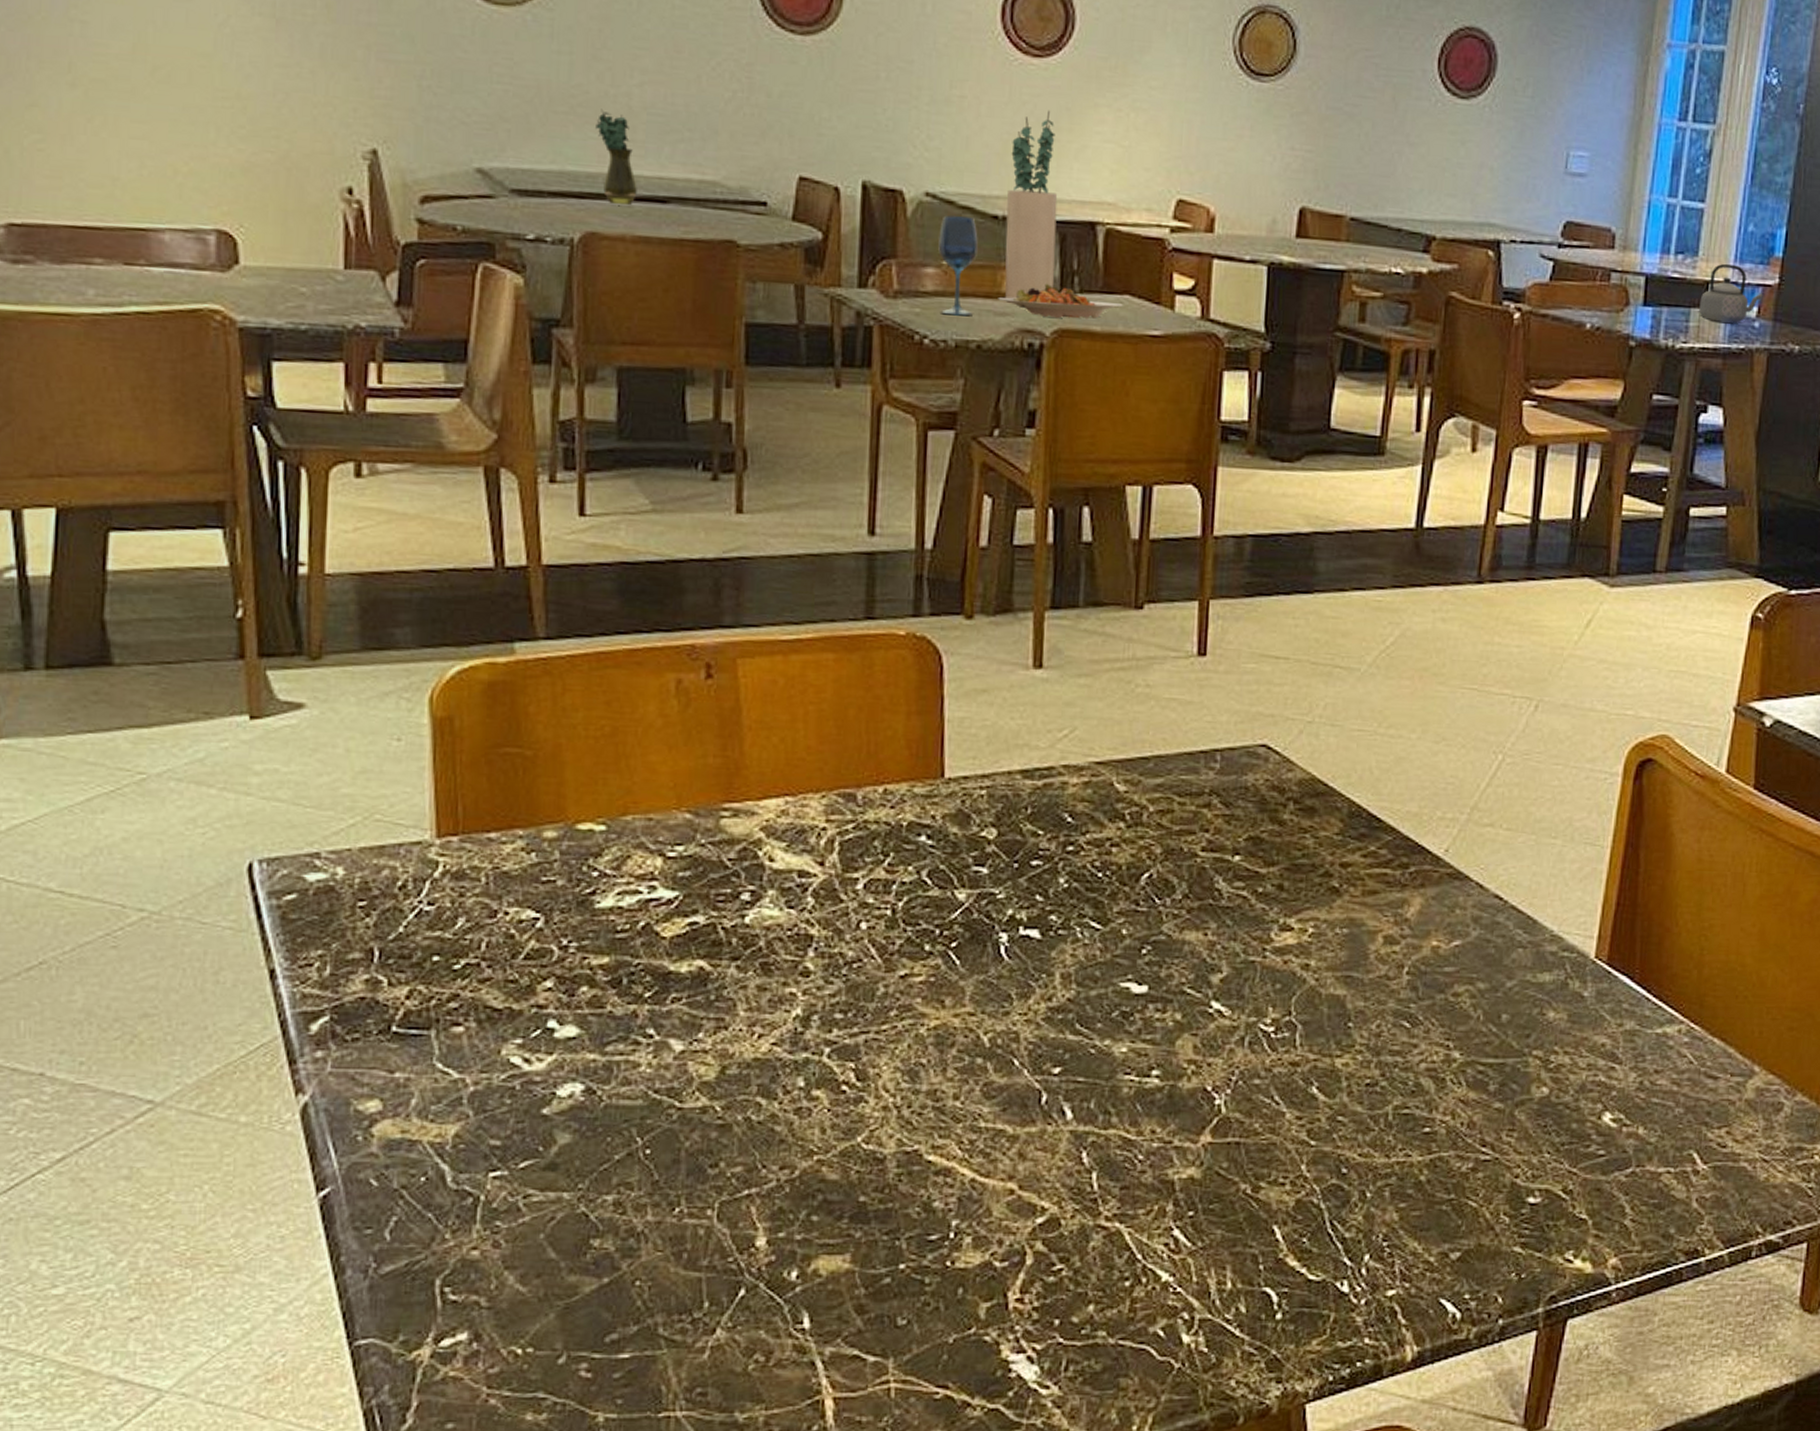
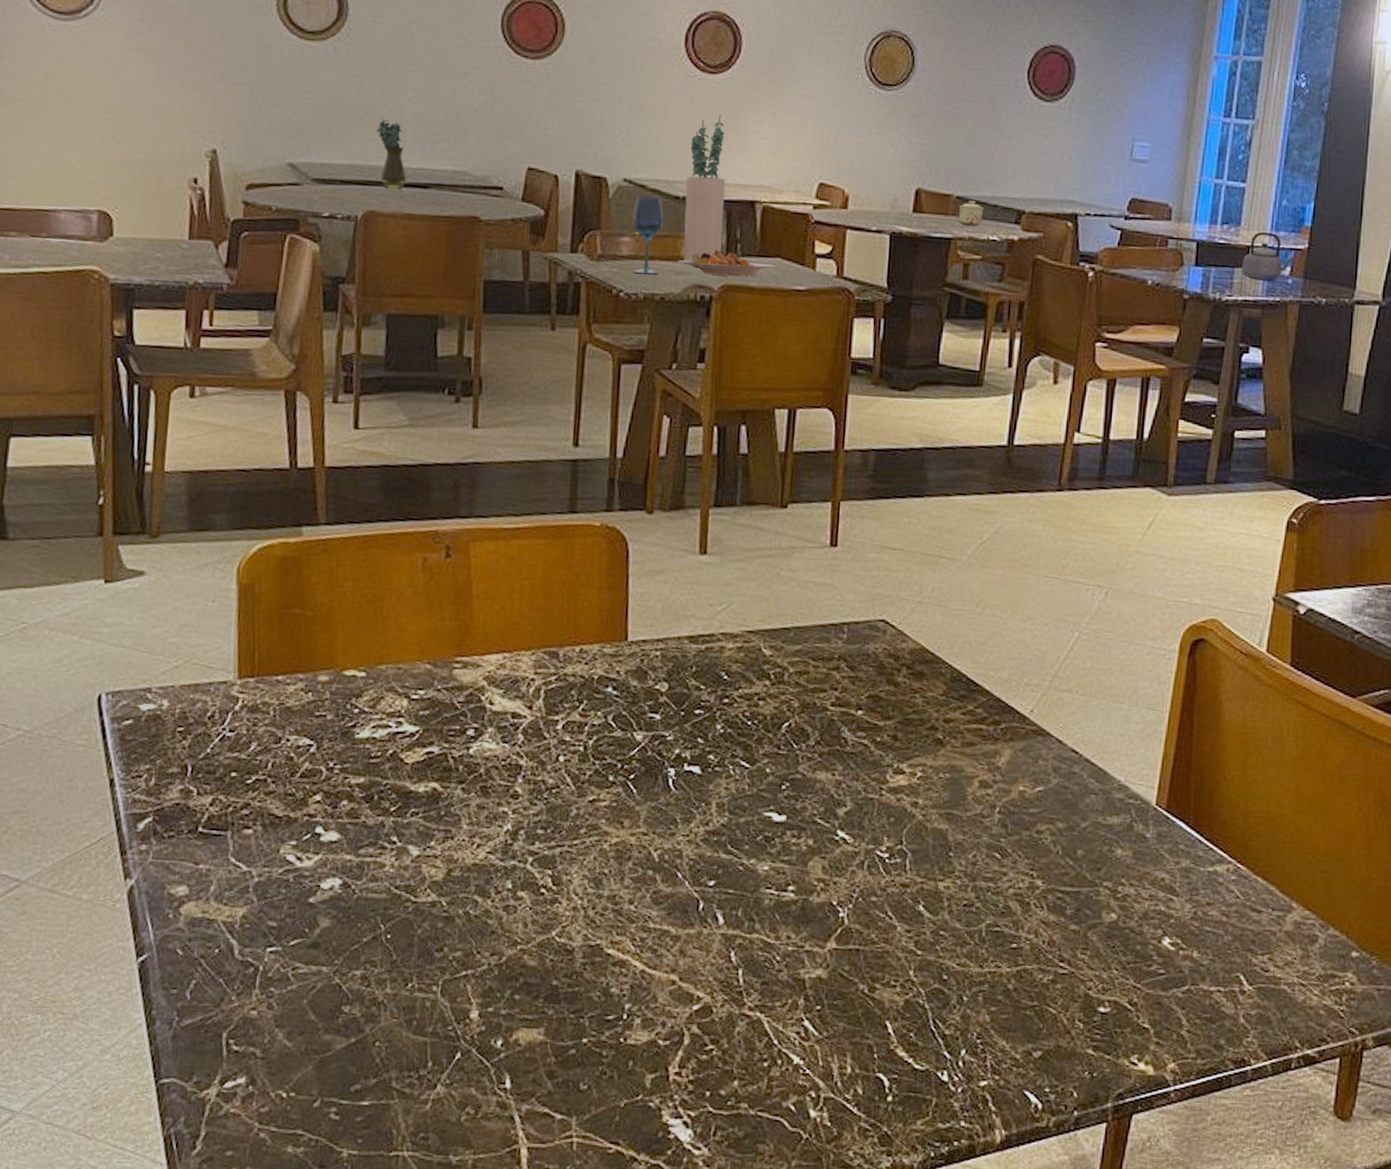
sugar bowl: none [1353,223,1385,257] -> present [959,200,984,227]

